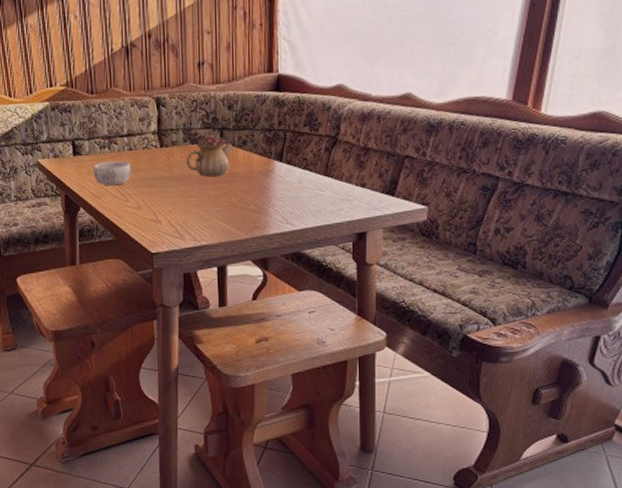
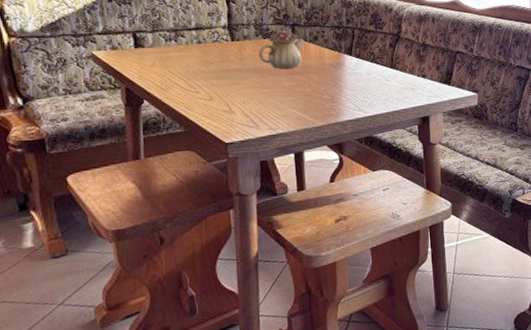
decorative bowl: present [93,160,131,186] -> none [157,53,201,78]

